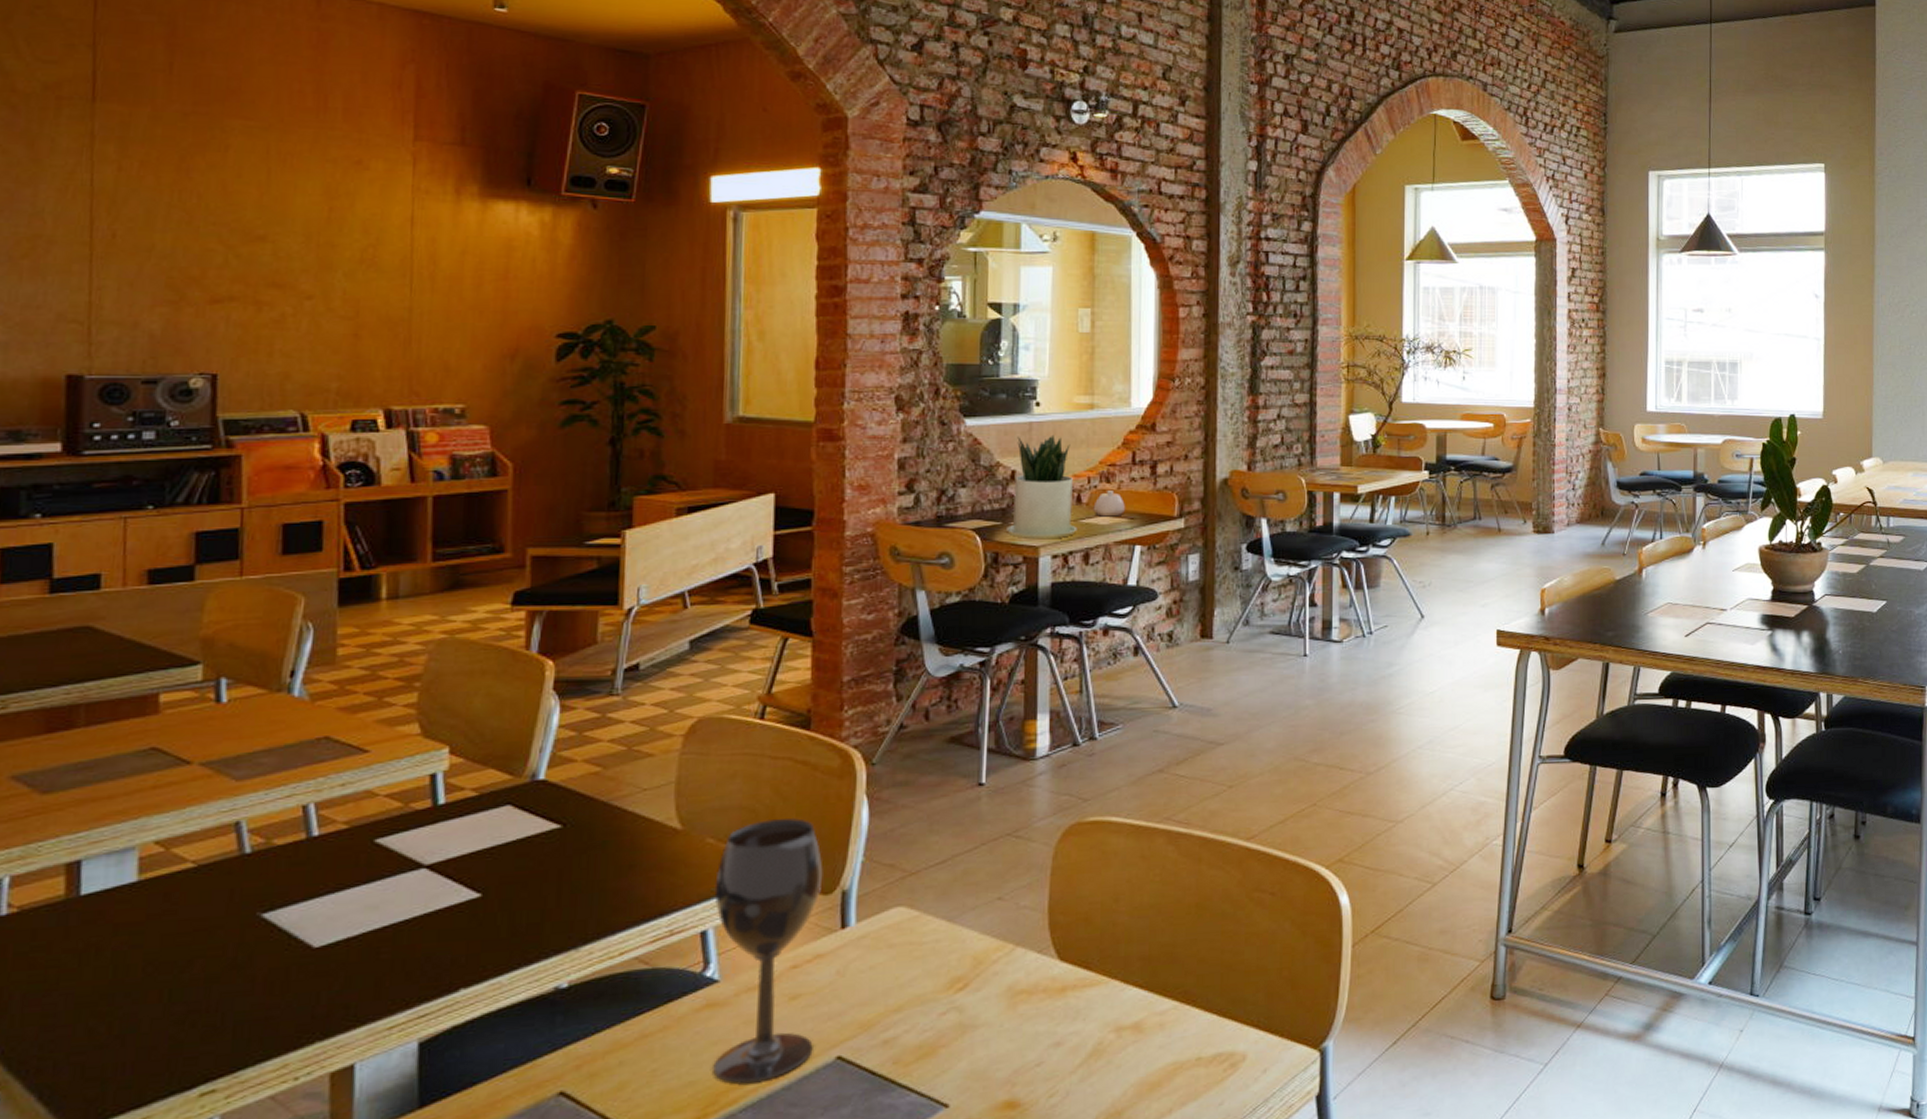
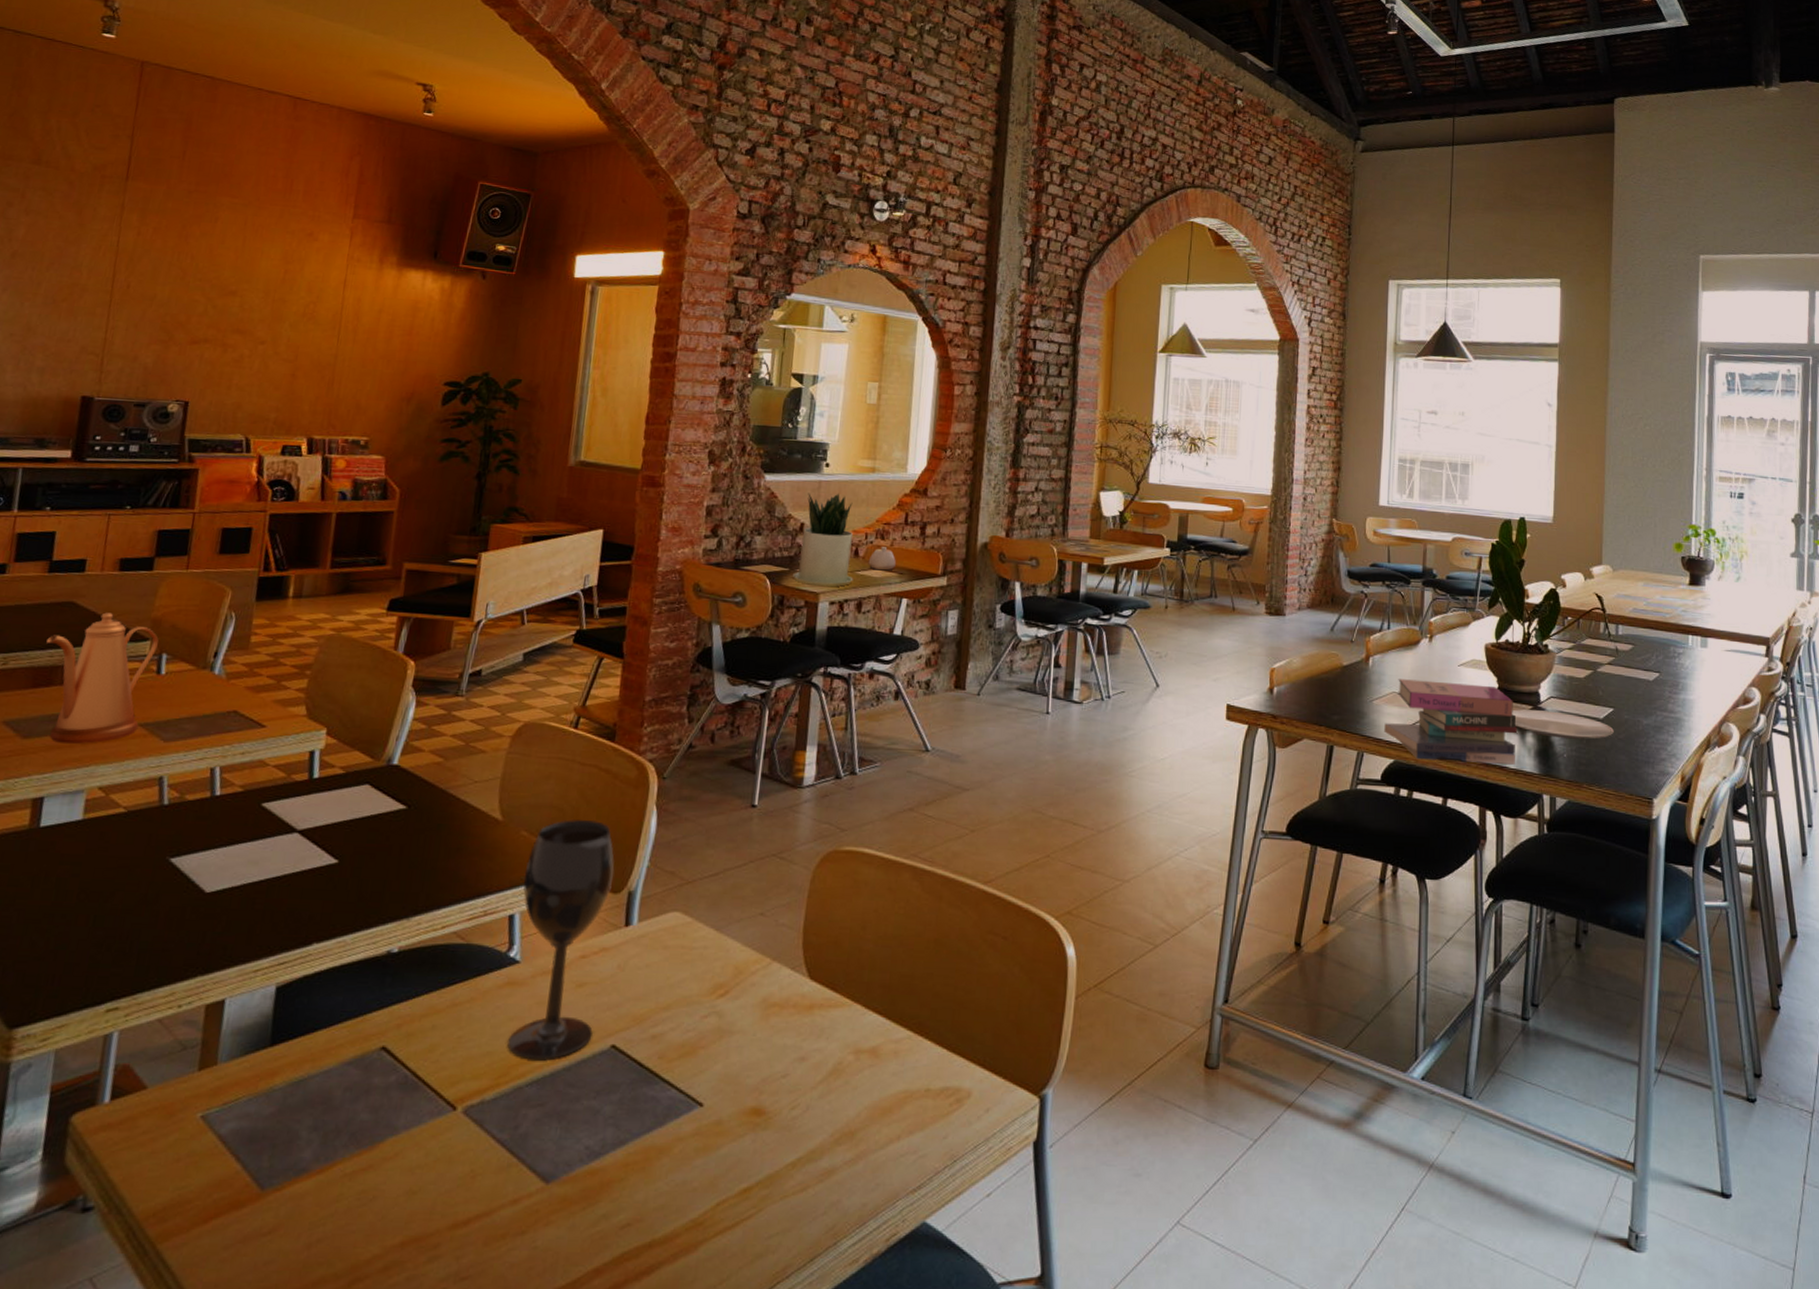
coffee pot: none [59,635,214,796] -> present [46,612,159,745]
books: none [1660,588,1793,669] -> present [1384,679,1517,766]
plate: none [1787,609,1887,635] -> present [1512,709,1614,739]

